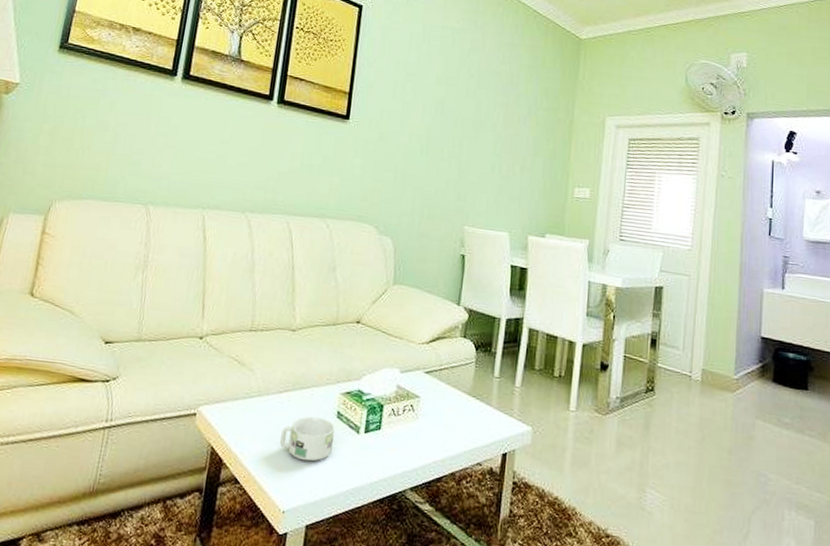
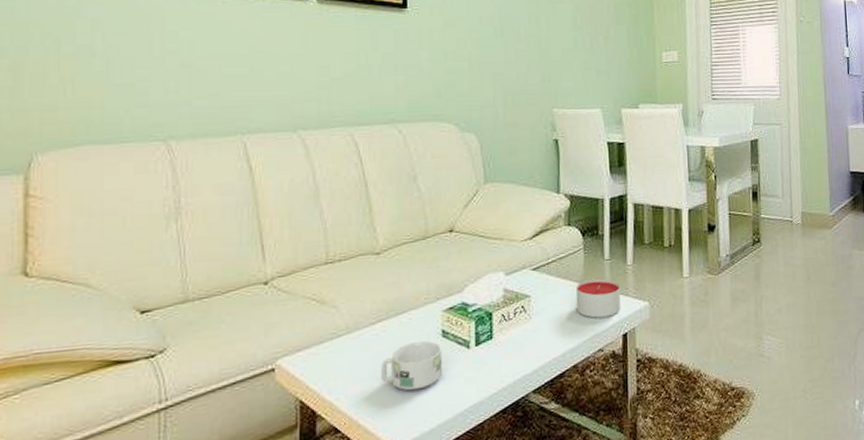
candle: none [461,393,505,434] -> present [575,279,620,318]

